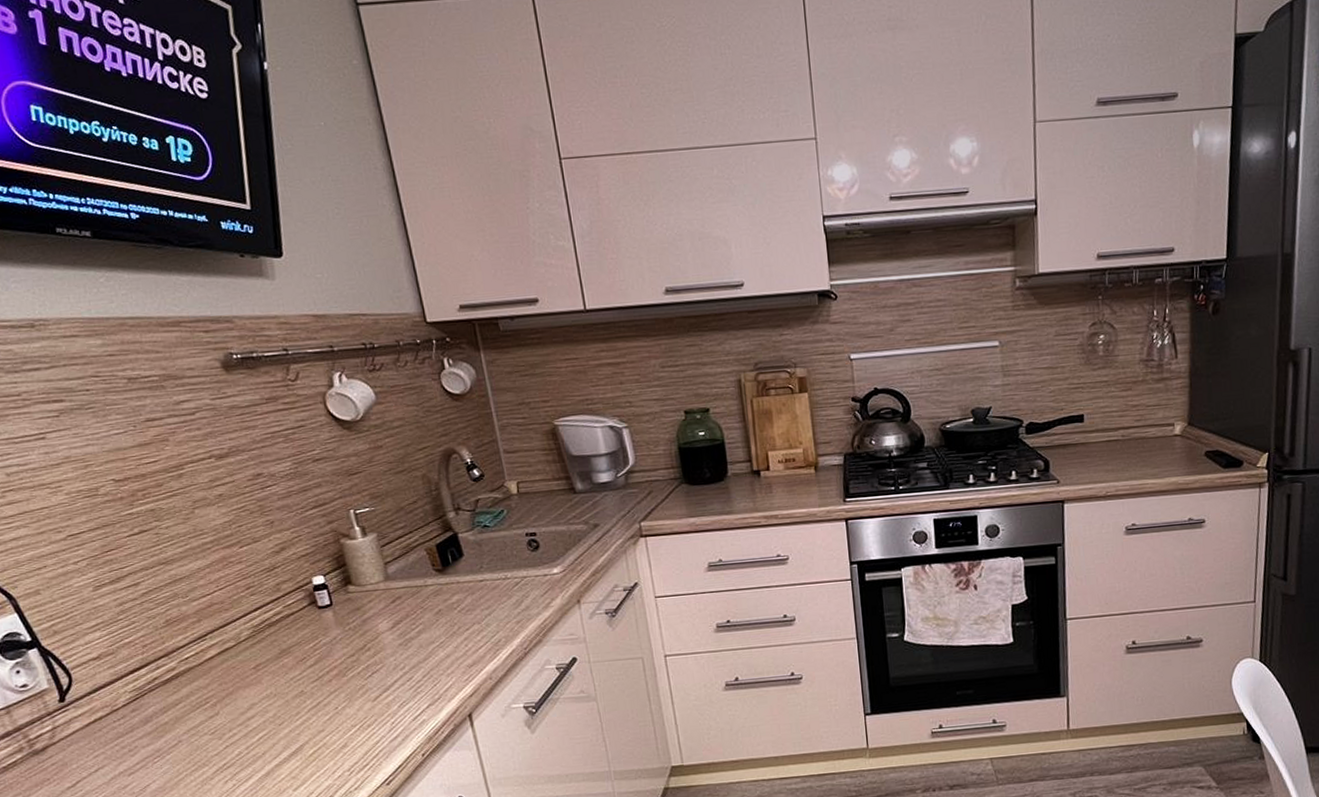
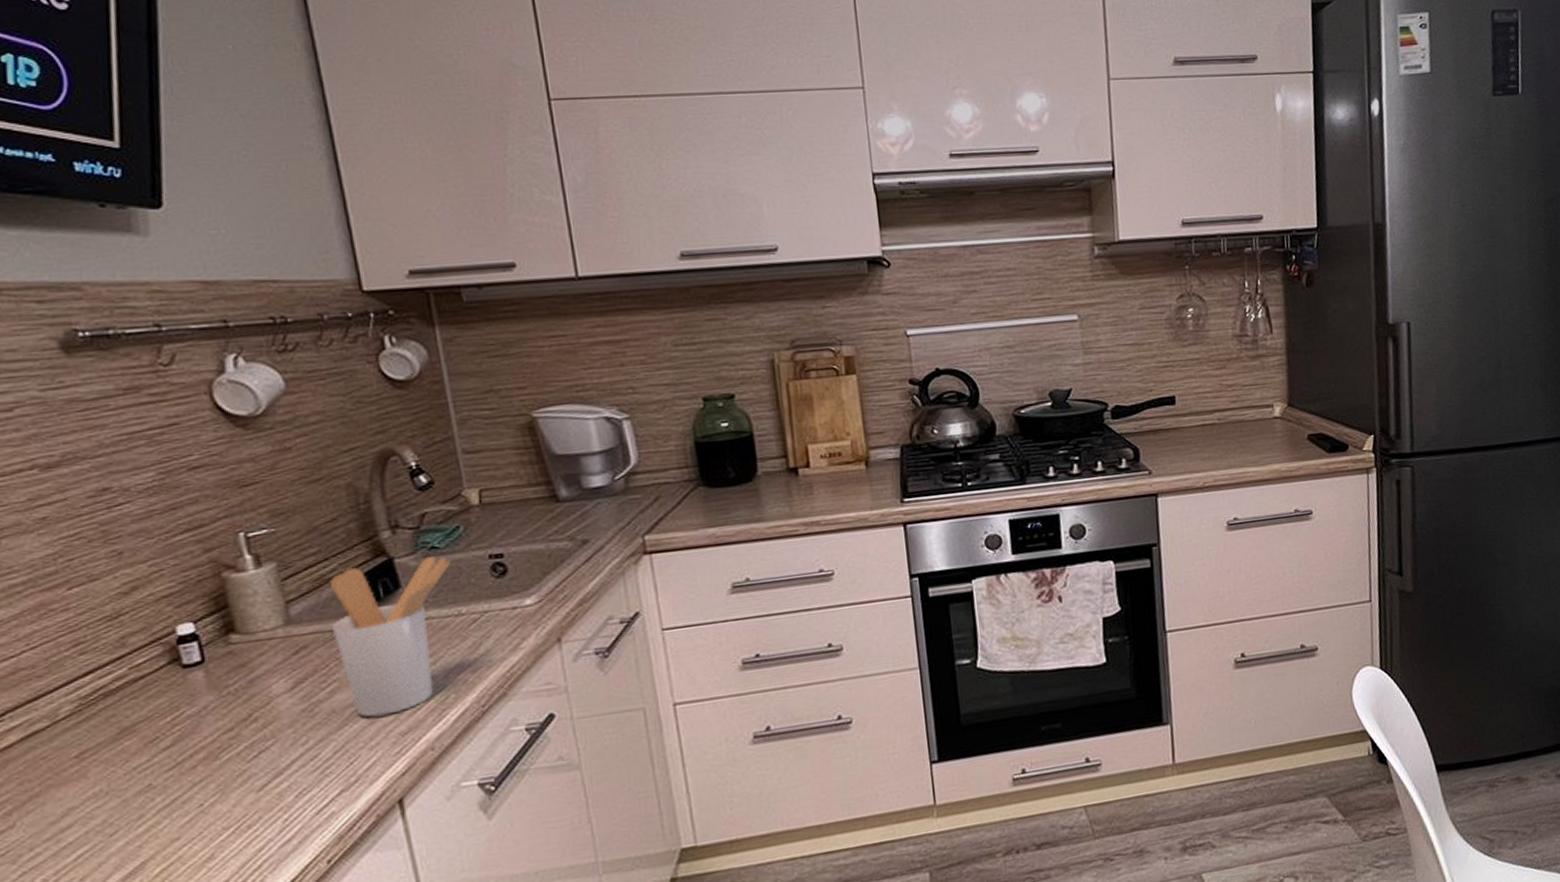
utensil holder: none [414,532,499,653] -> present [330,555,451,718]

